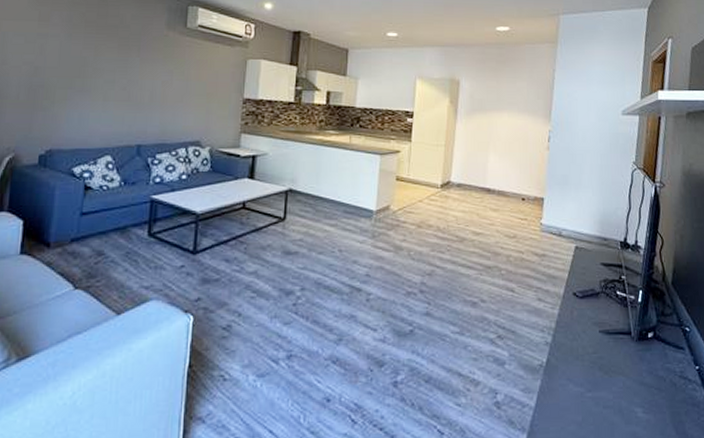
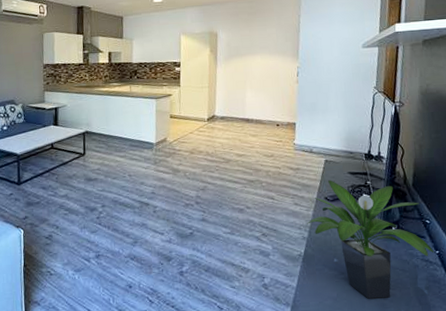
potted plant: none [550,271,694,425] -> present [306,180,435,299]

